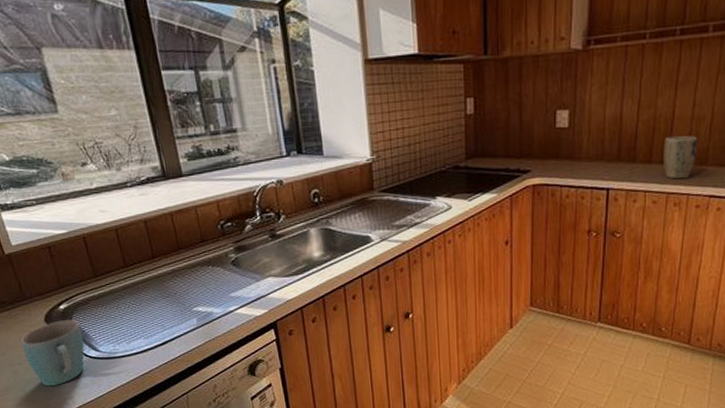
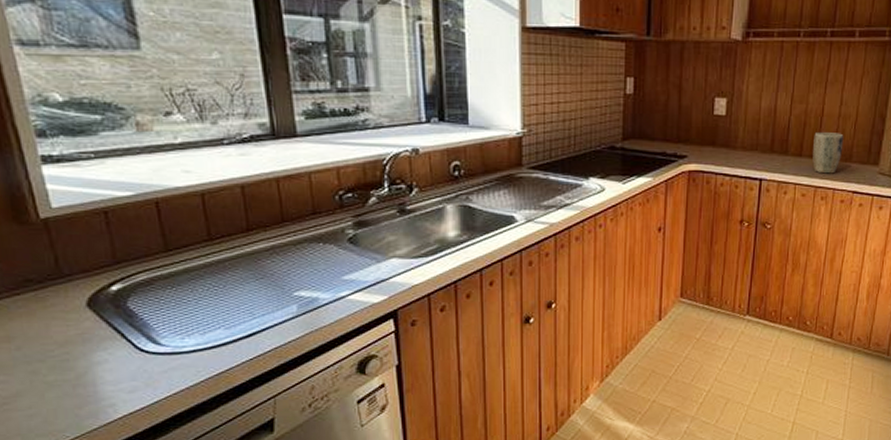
mug: present [20,320,85,387] -> none [47,304,141,391]

